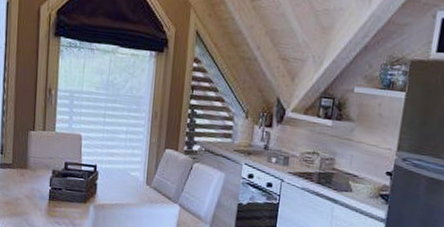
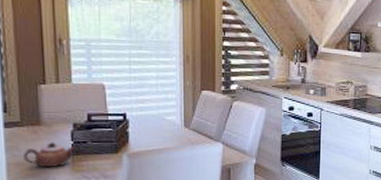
teapot: none [12,186,53,210] -> present [24,142,76,168]

